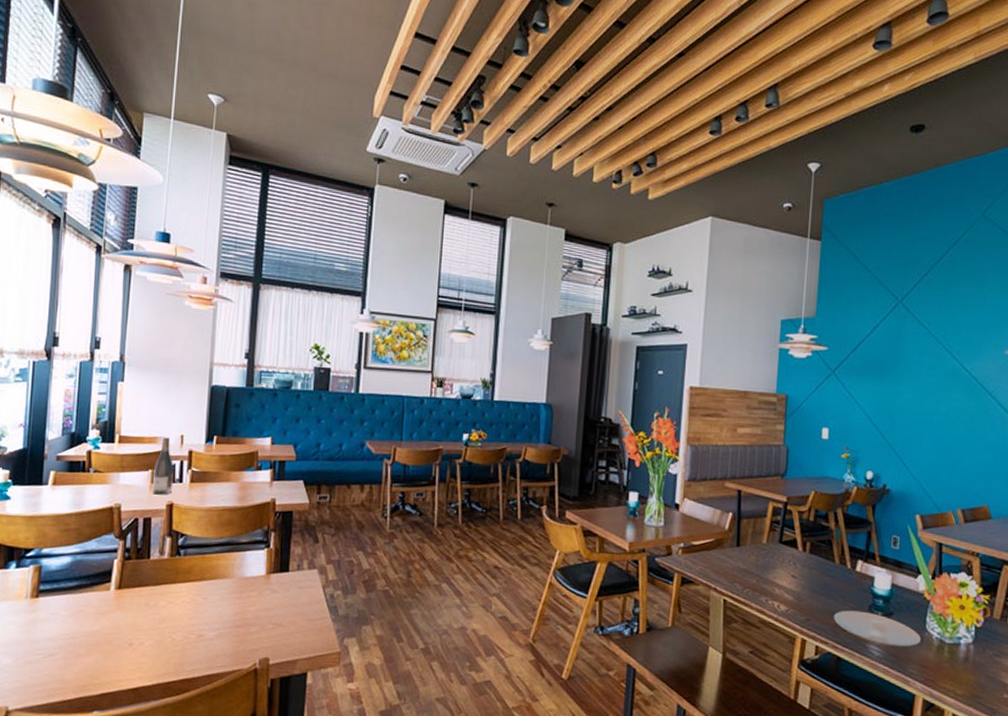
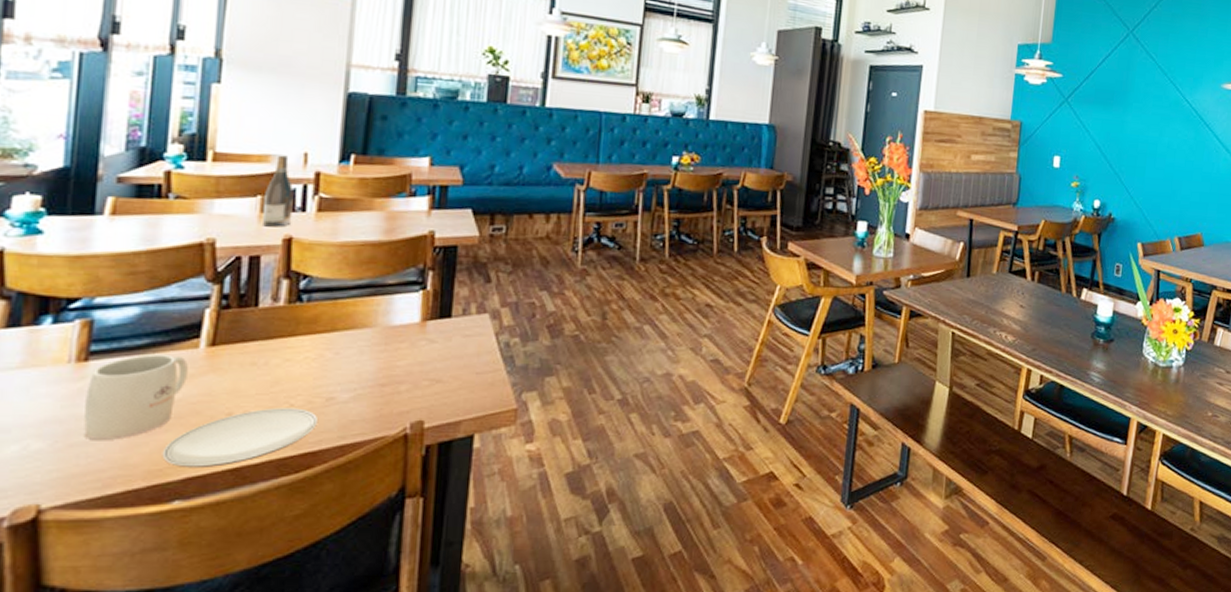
mug: none [35,594,103,660] -> present [84,354,188,441]
plate: none [86,641,193,687] -> present [162,408,319,469]
plate: present [833,610,922,647] -> none [1058,338,1138,372]

